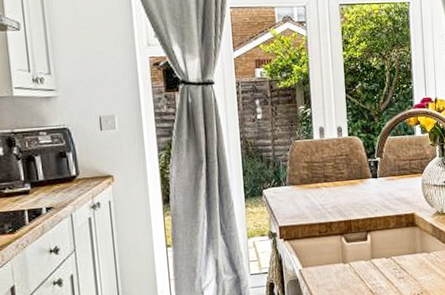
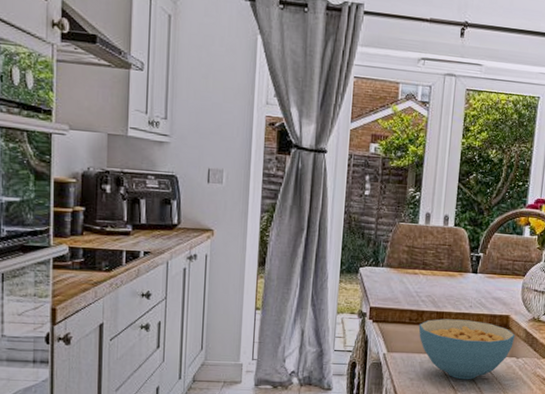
cereal bowl: none [329,223,423,283] -> present [418,319,515,380]

